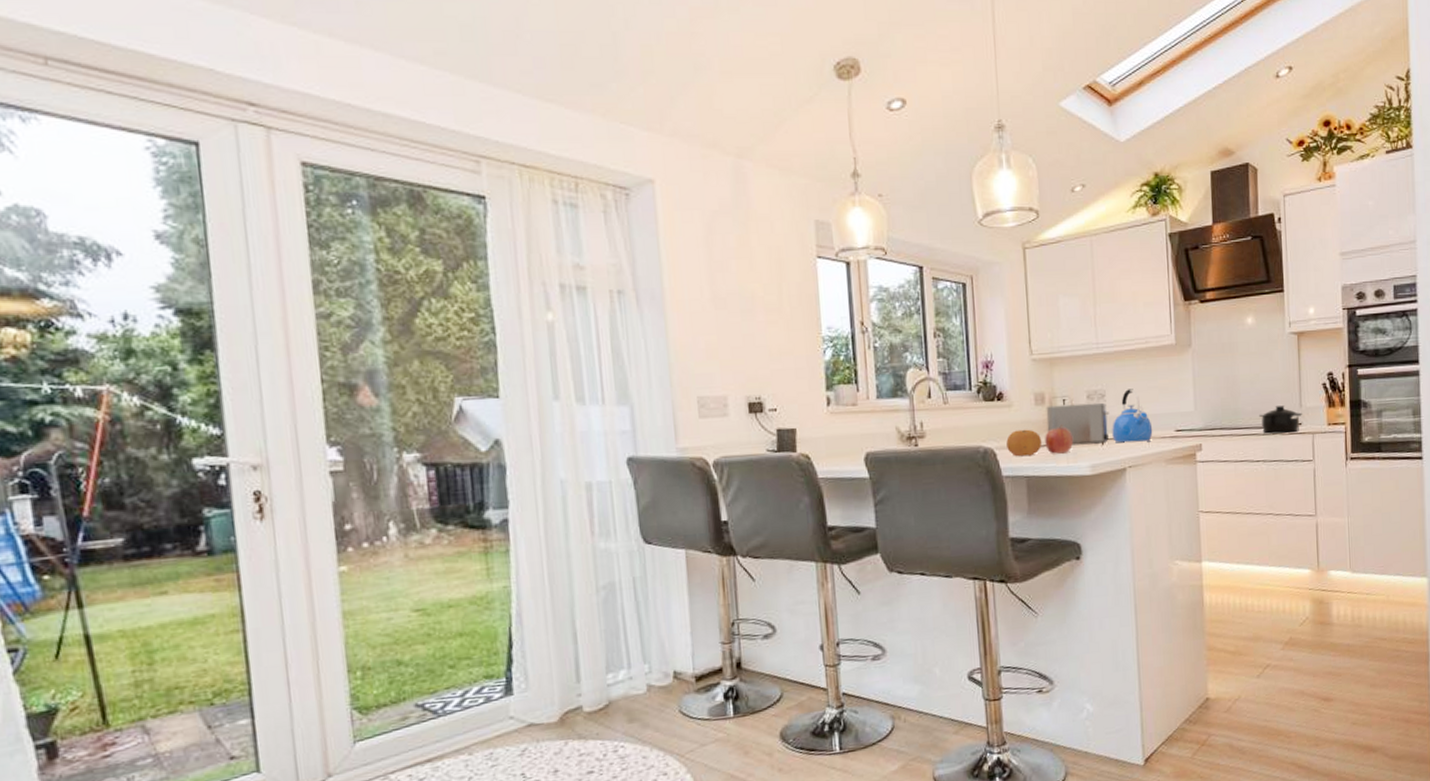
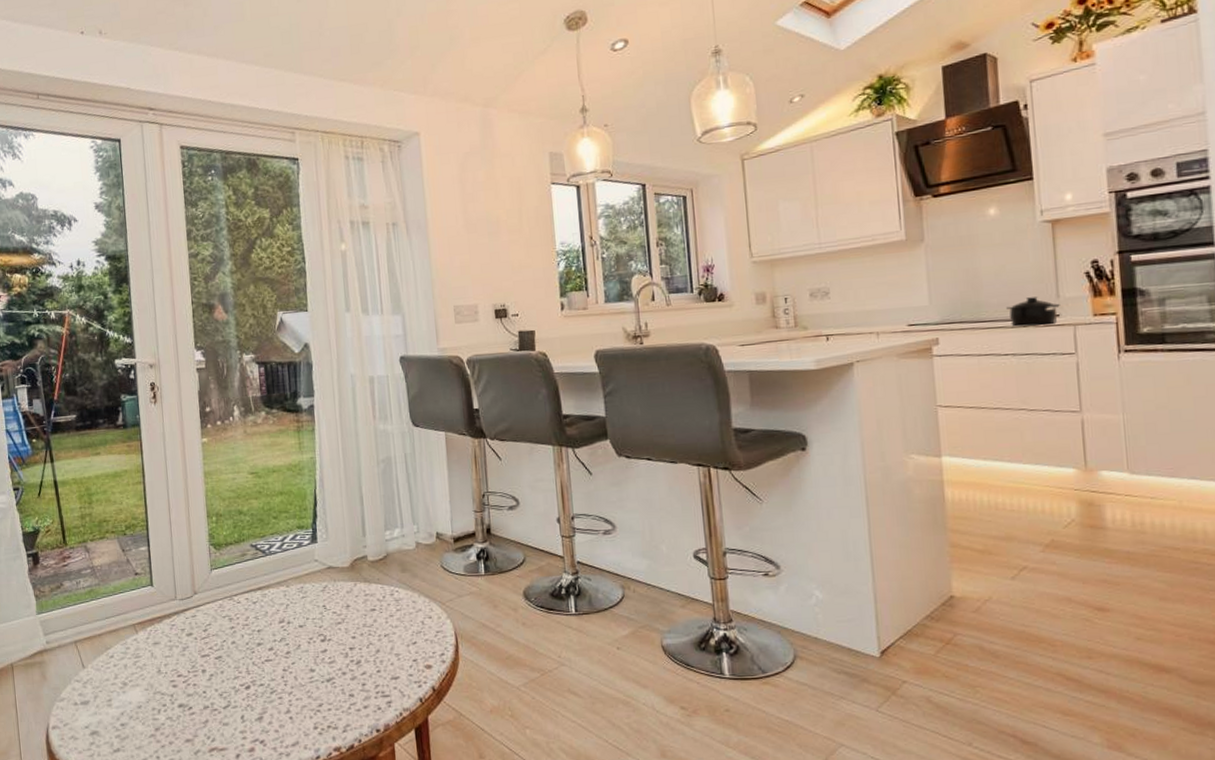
fruit: present [1006,429,1043,457] -> none [728,327,764,353]
fruit: present [1045,425,1074,454] -> none [767,322,797,350]
toaster: present [1046,402,1110,445] -> none [767,299,835,341]
kettle: present [1112,389,1153,443] -> none [837,285,883,339]

